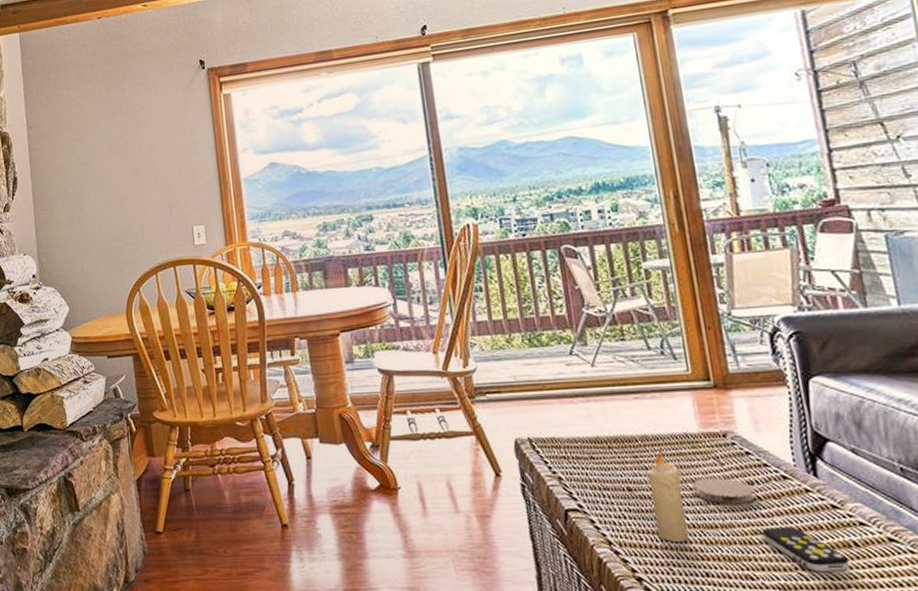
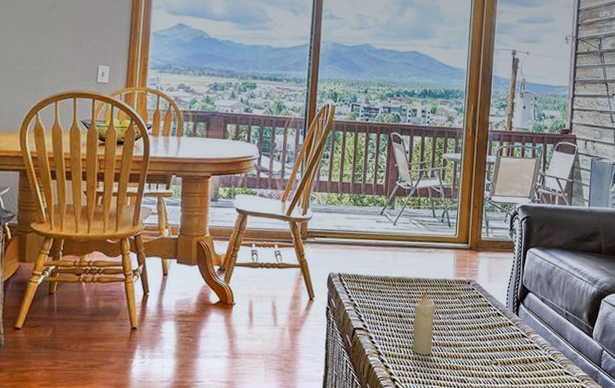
coaster: present [693,478,755,504] -> none [442,312,479,331]
remote control: present [761,526,849,573] -> none [477,347,524,379]

